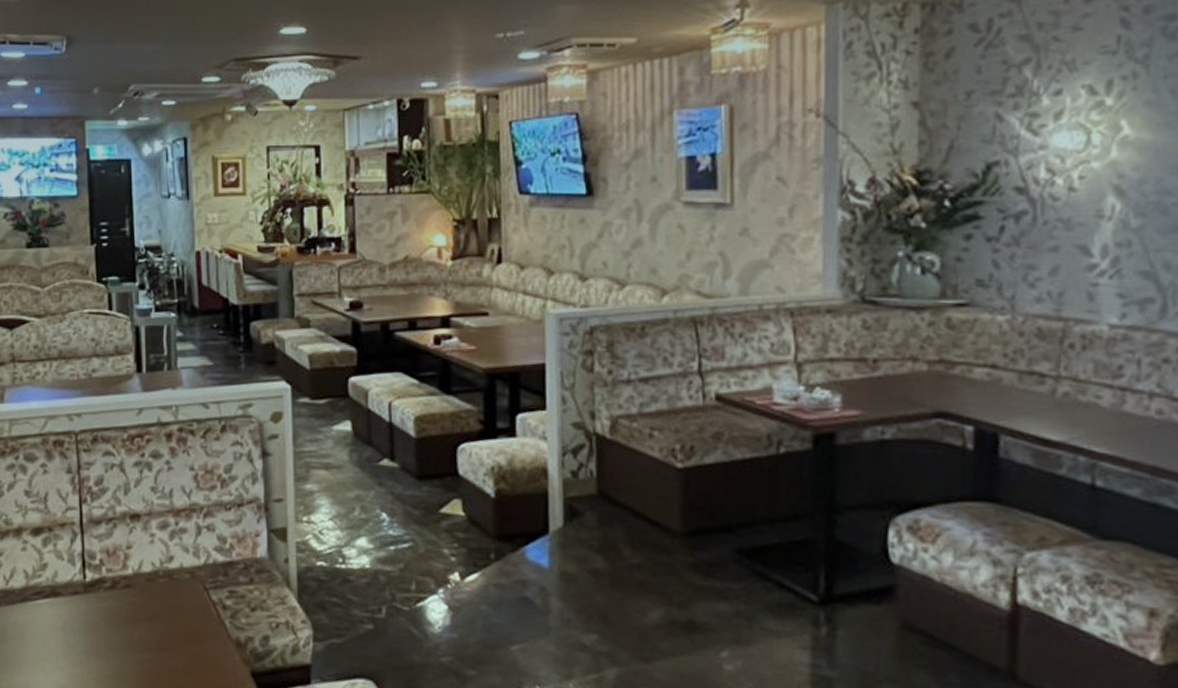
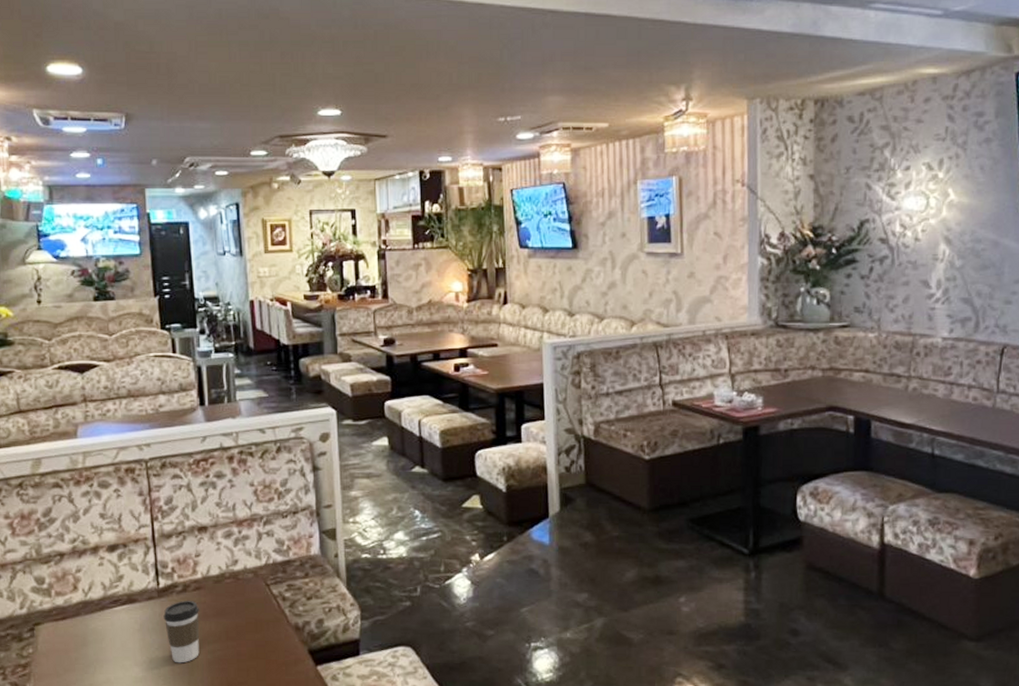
coffee cup: none [89,598,129,673] -> present [163,600,200,663]

